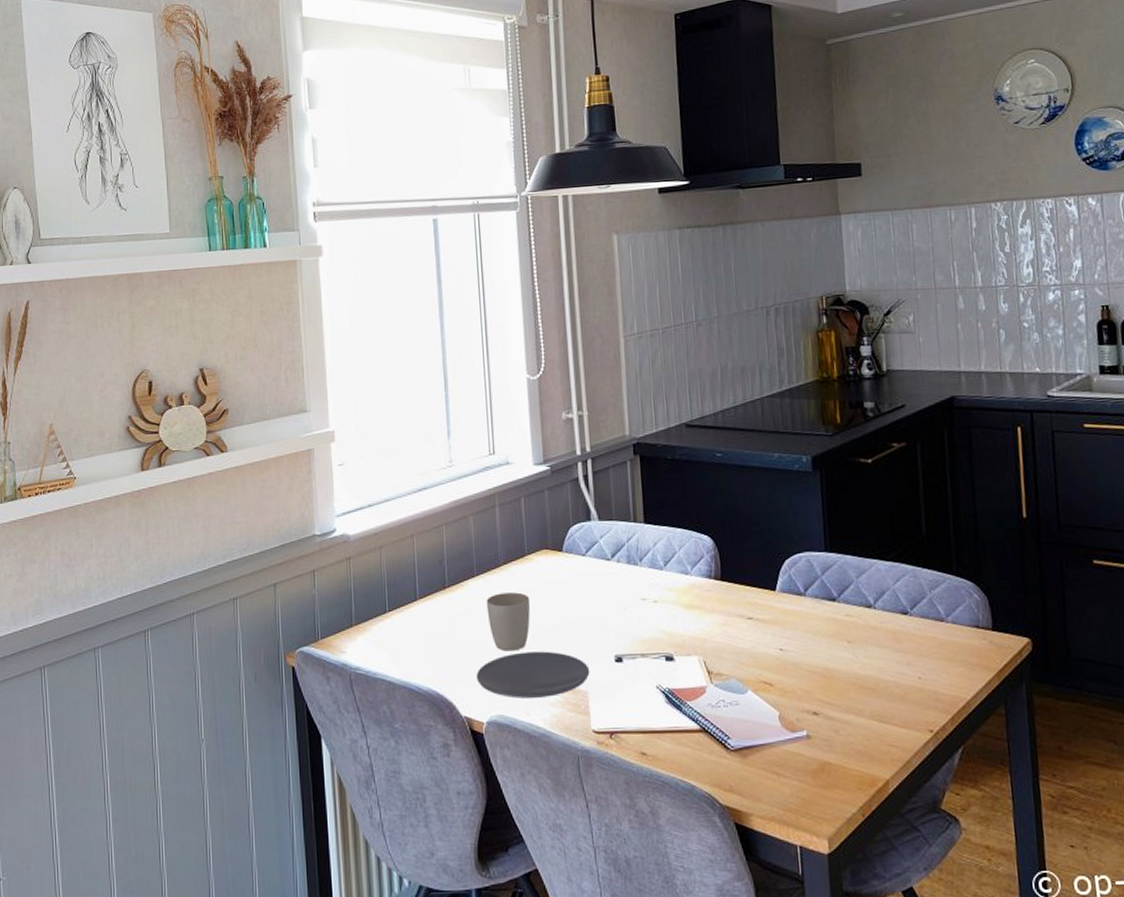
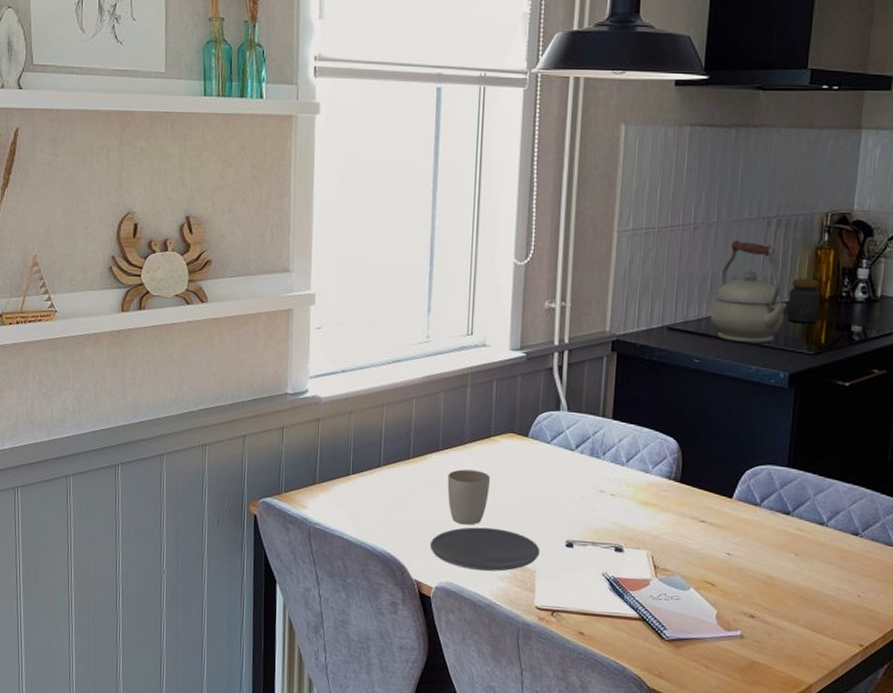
kettle: none [724,332,798,432] -> present [710,240,787,344]
jar: none [798,361,831,406] -> present [786,278,820,324]

